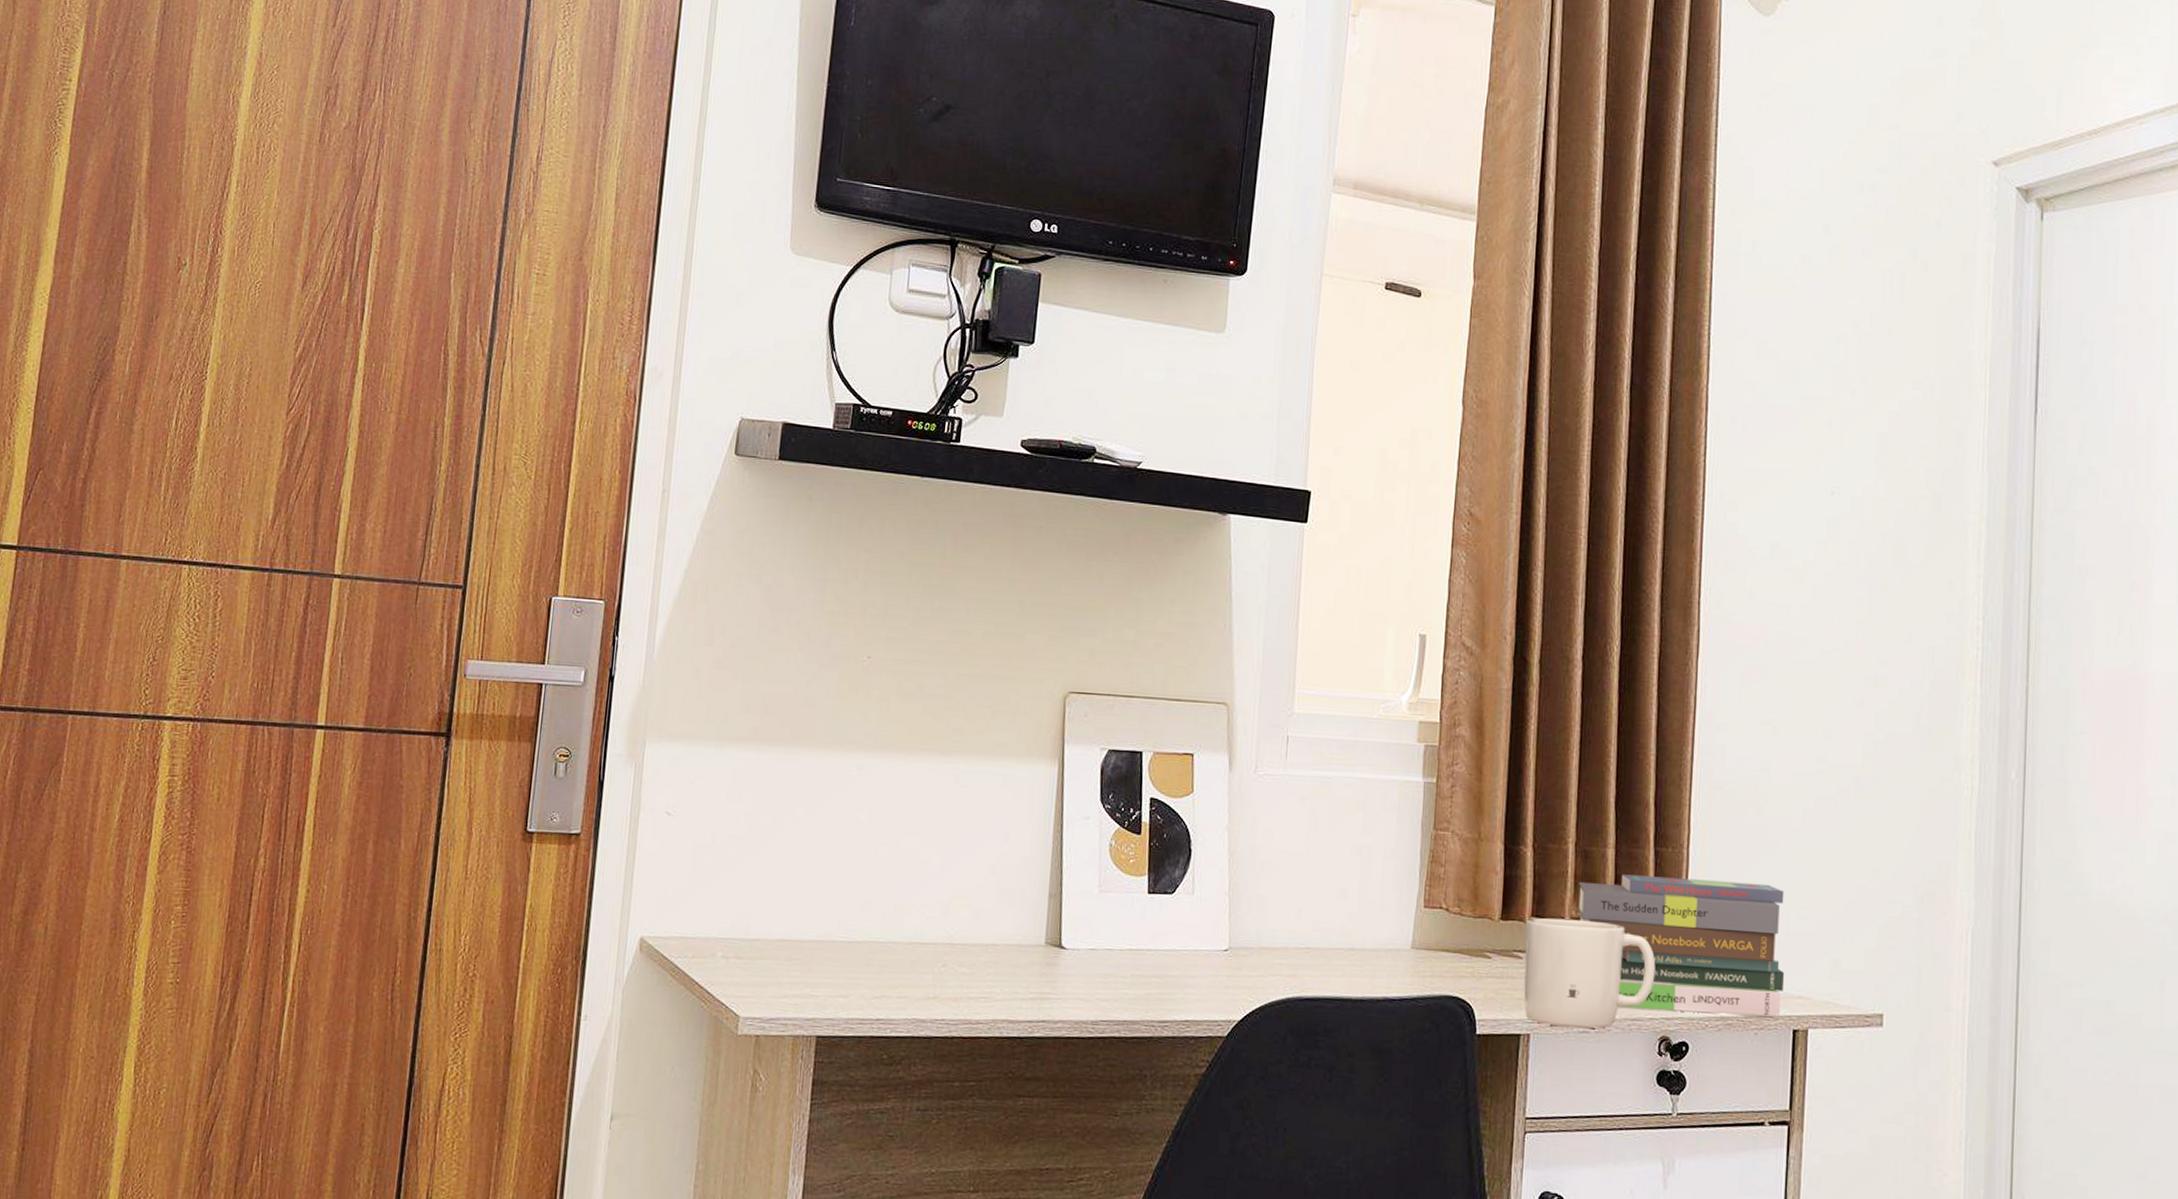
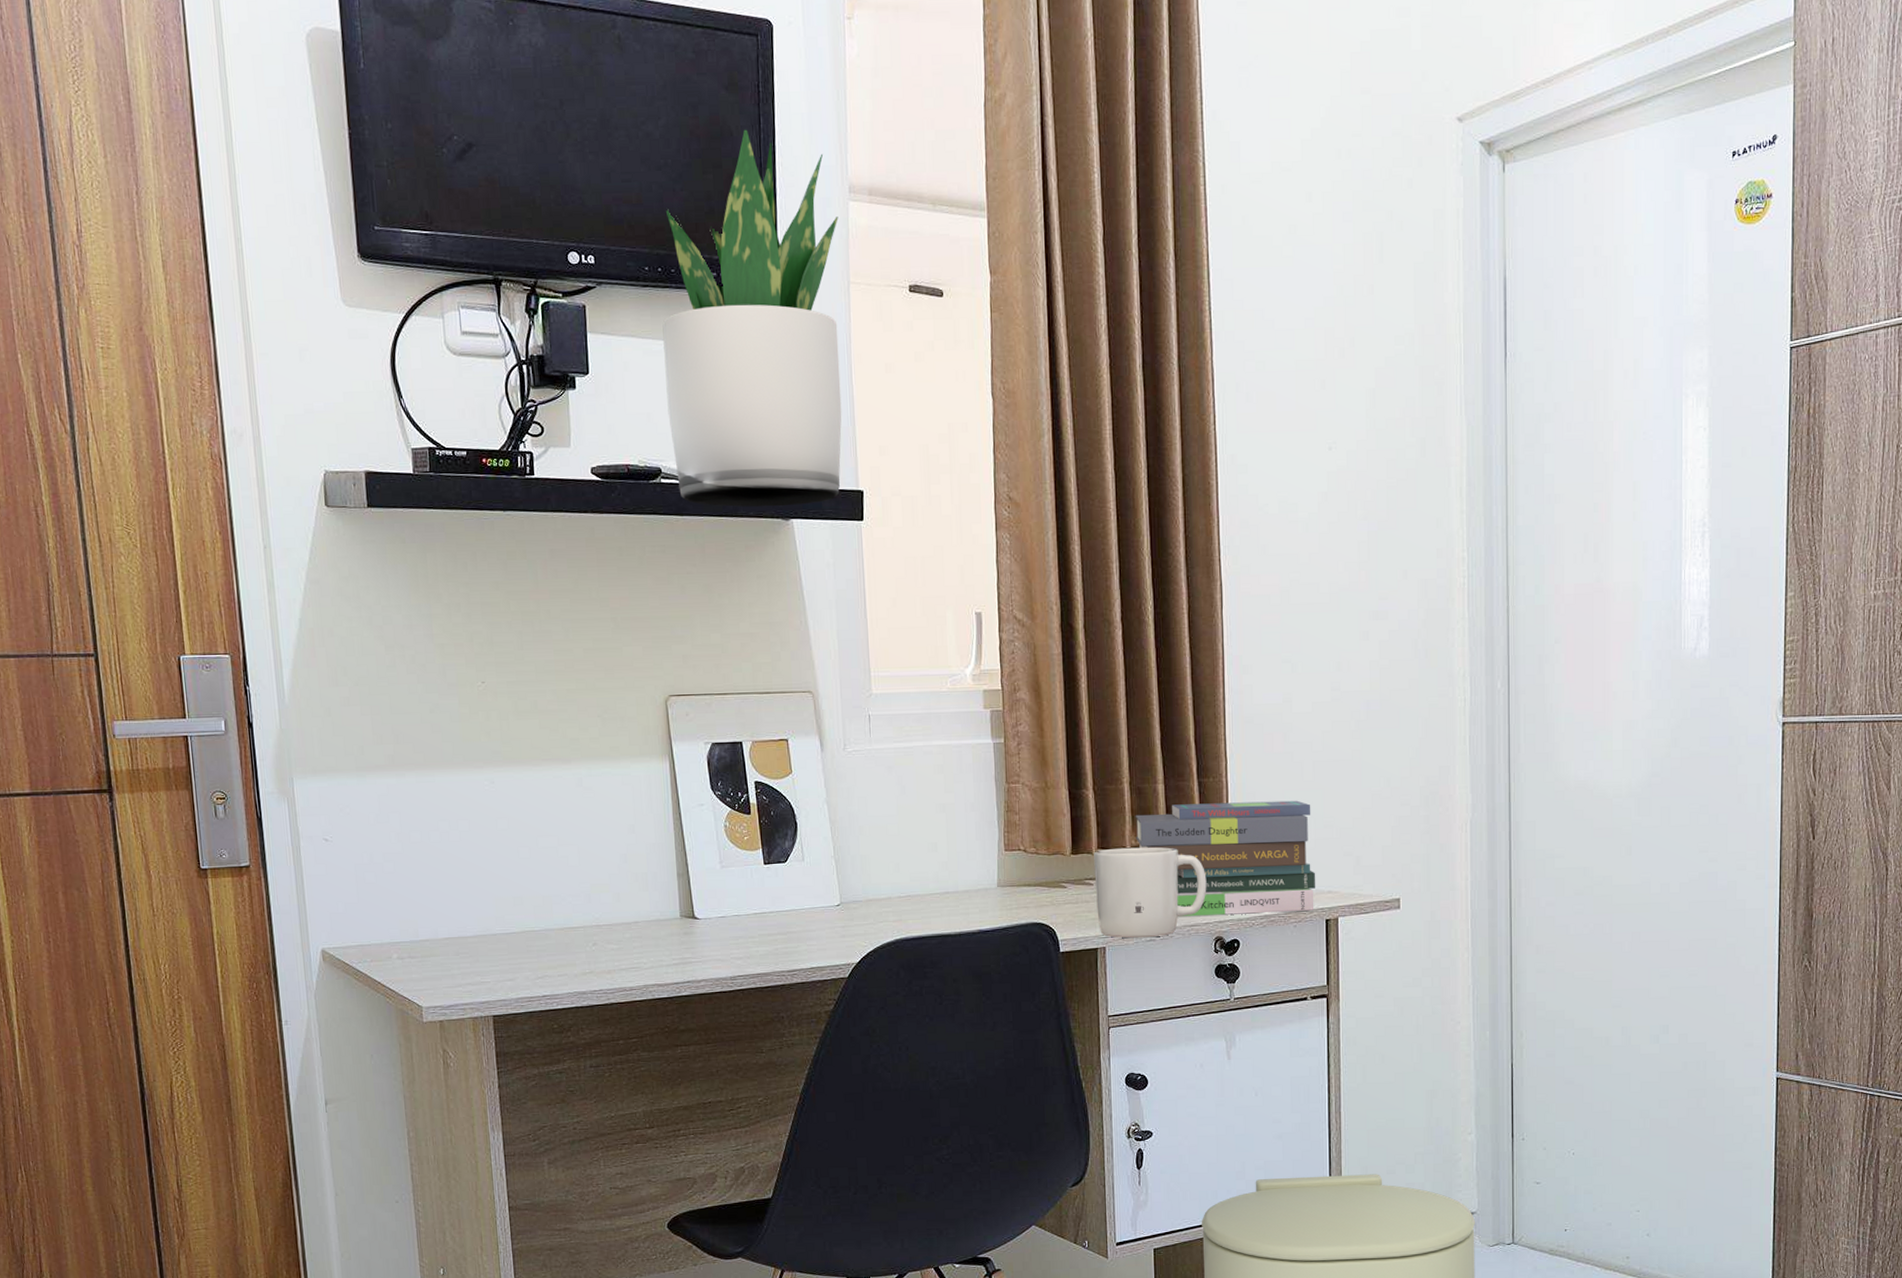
planter: none [1111,114,1319,500] -> present [662,129,842,507]

